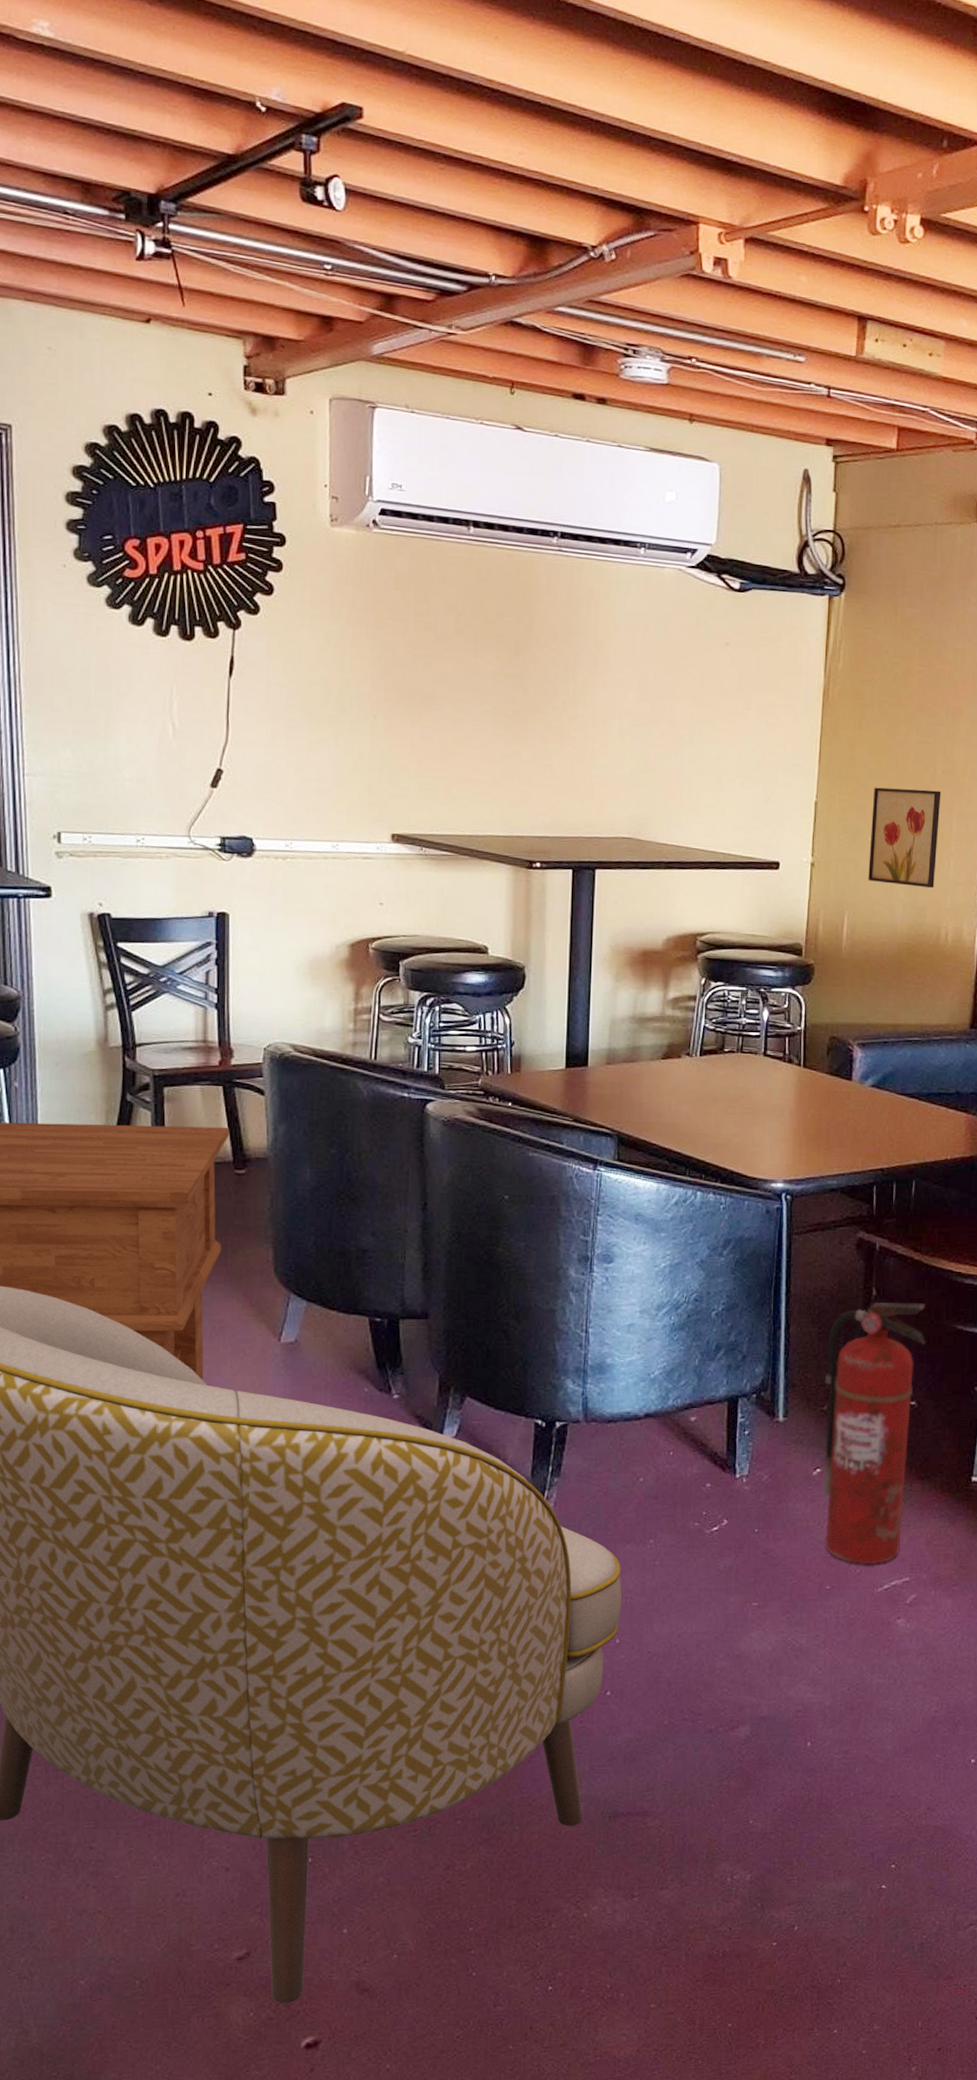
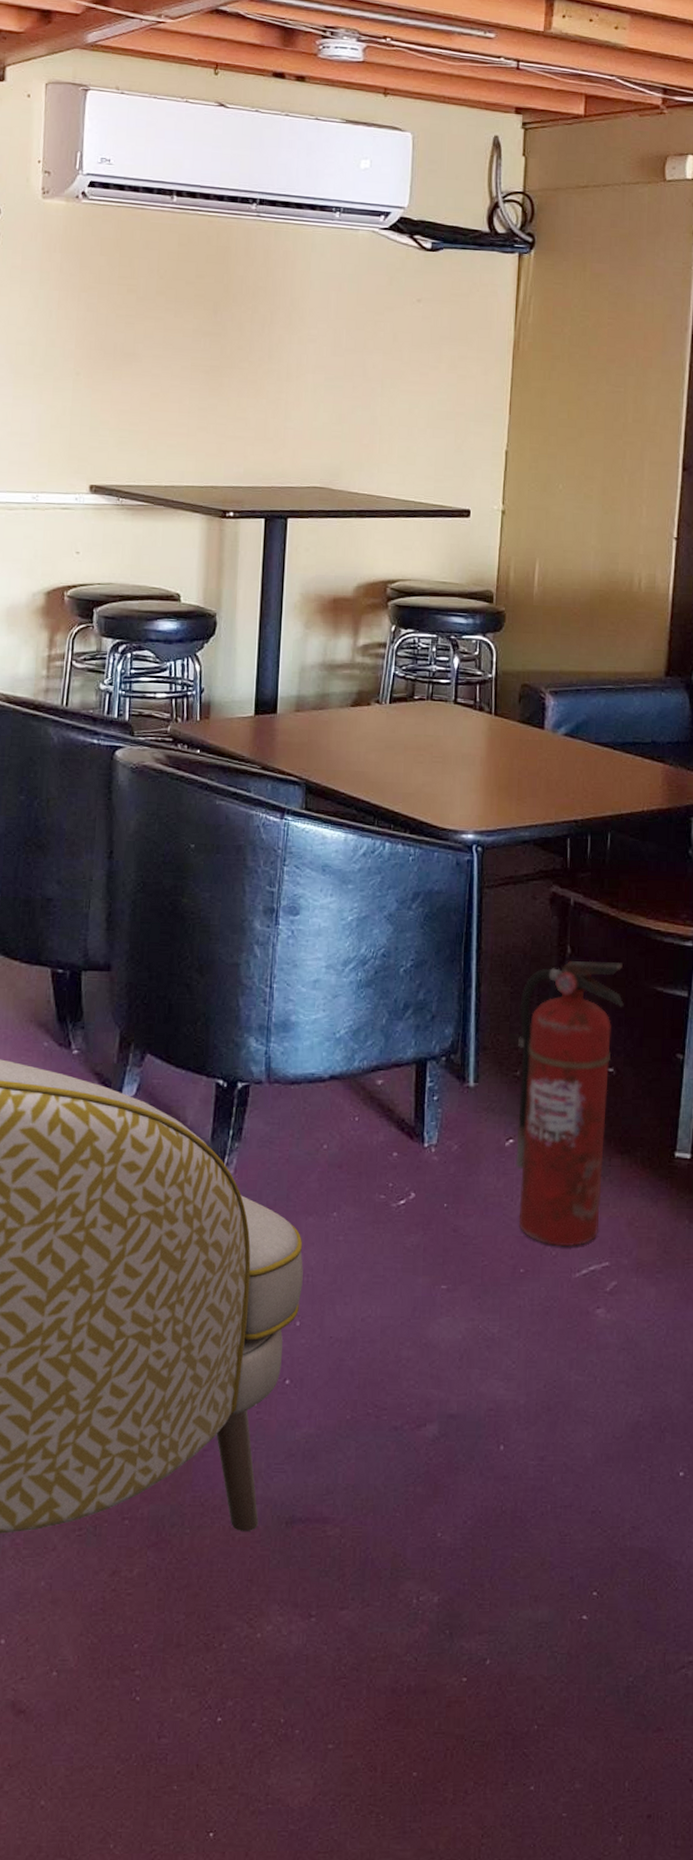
wall art: present [868,787,942,889] -> none [559,436,633,536]

